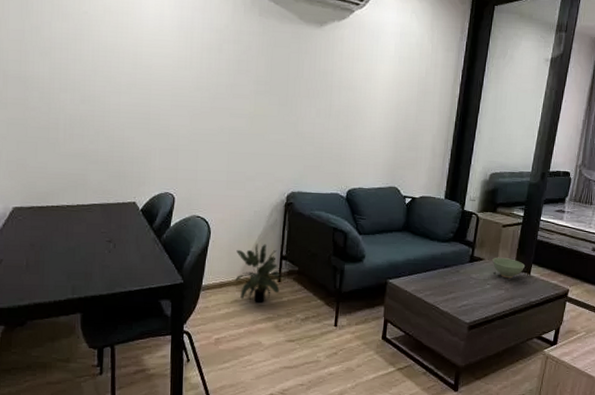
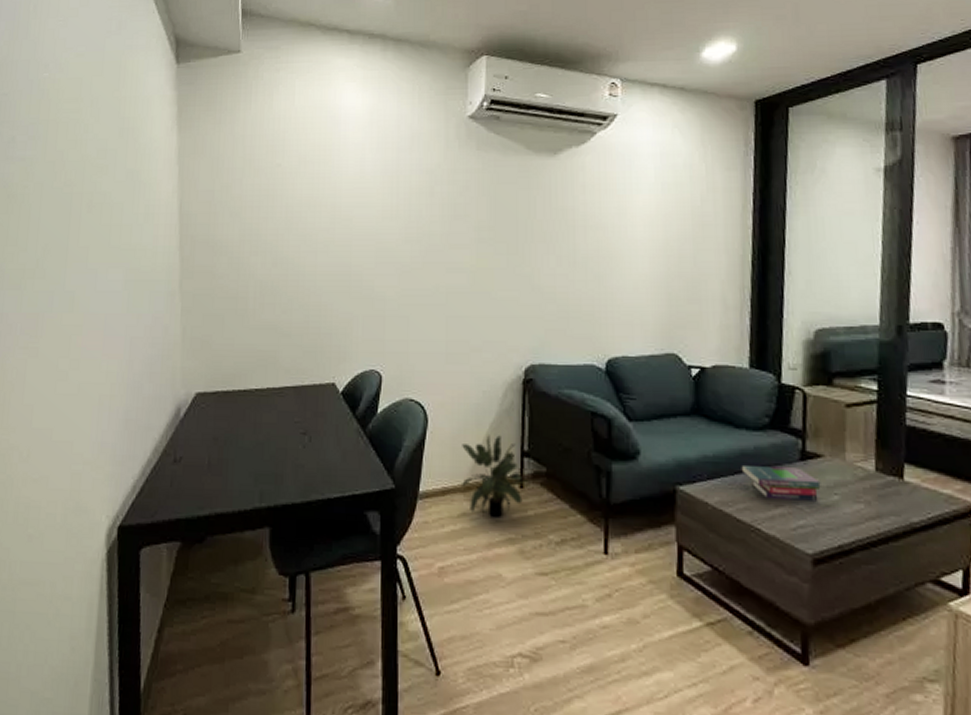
books: none [431,265,480,289] -> present [741,464,821,501]
bowl: present [492,257,526,279] -> none [837,452,894,486]

